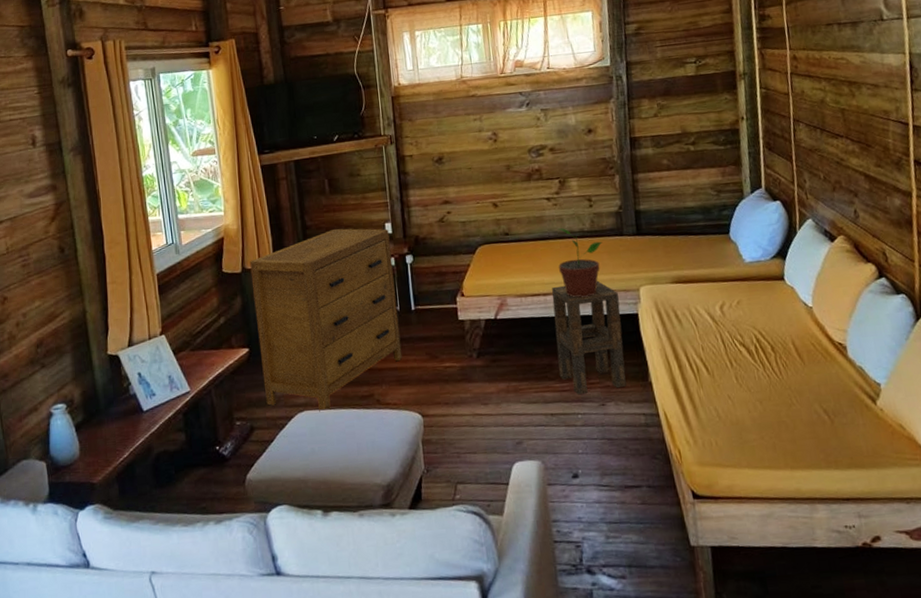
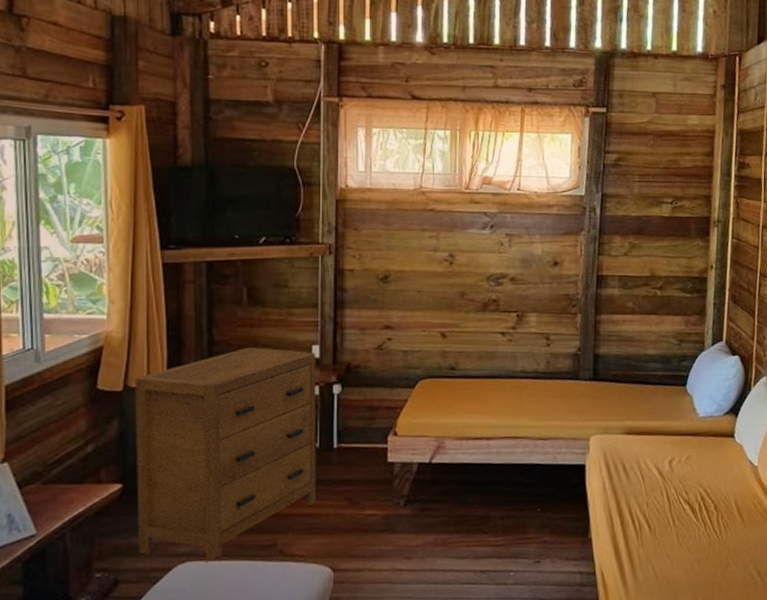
side table: present [551,280,627,395] -> none [494,426,567,551]
potted plant: present [558,228,603,298] -> none [507,367,556,444]

